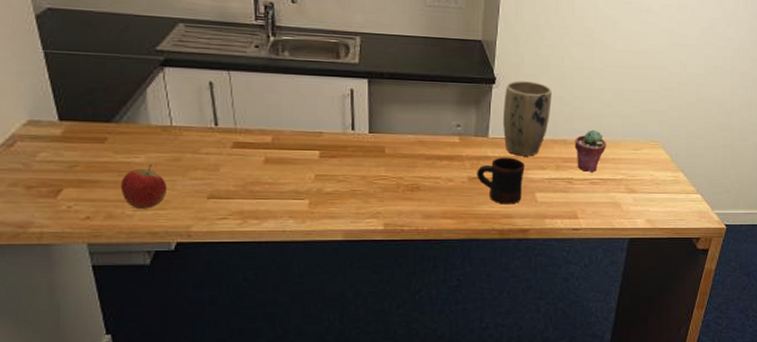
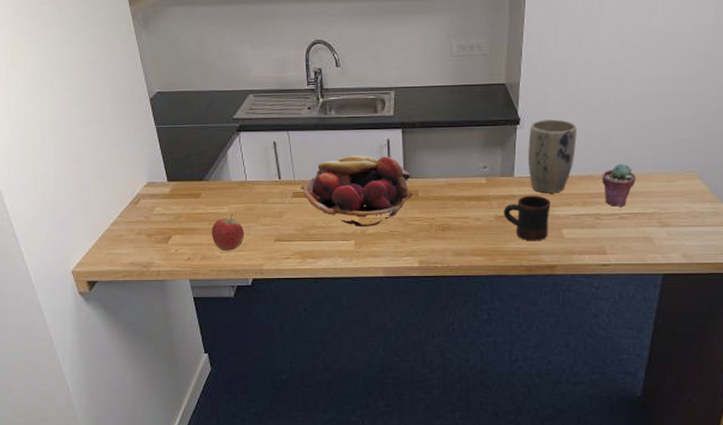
fruit basket: none [244,104,378,185] -> present [301,155,412,227]

